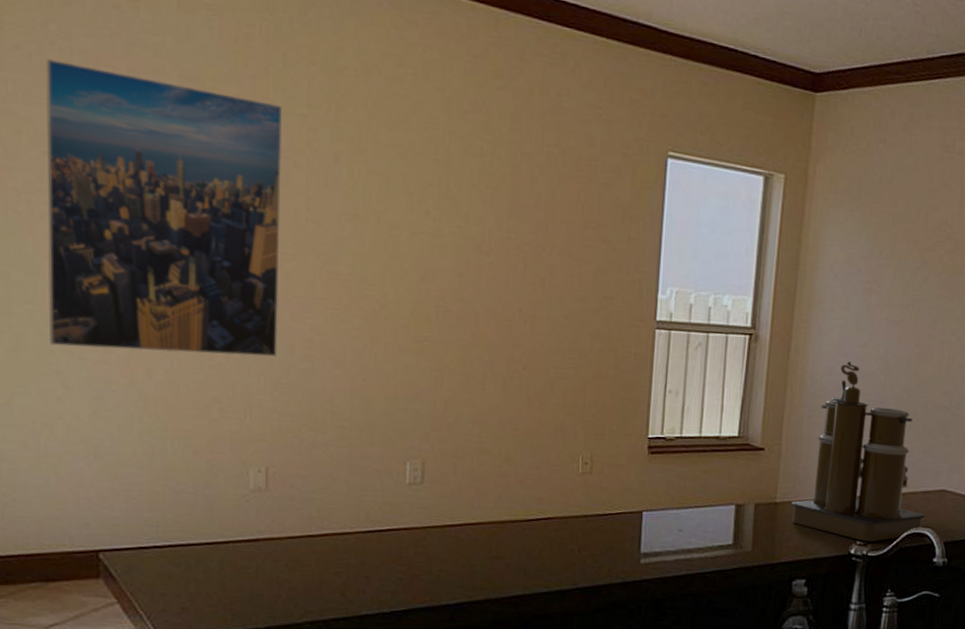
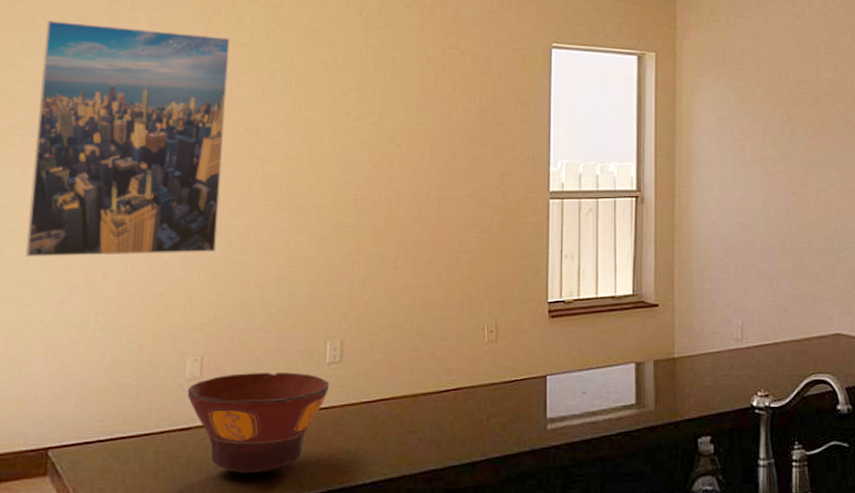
bowl: none [252,487,410,588] -> present [187,372,330,473]
coffee maker: present [791,361,925,542] -> none [690,214,823,392]

